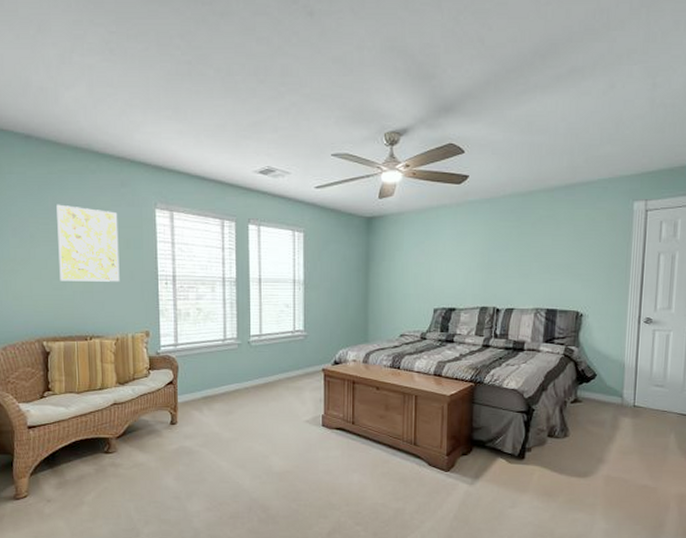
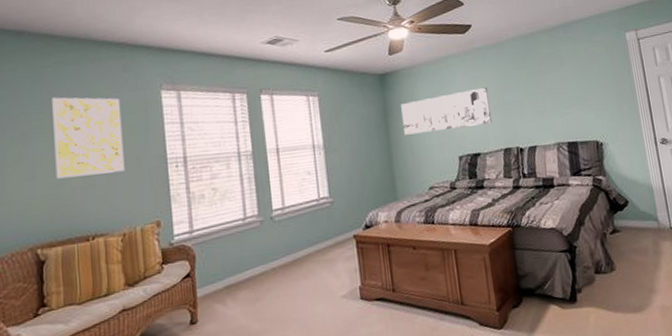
wall art: none [383,242,474,282] -> present [401,87,492,135]

